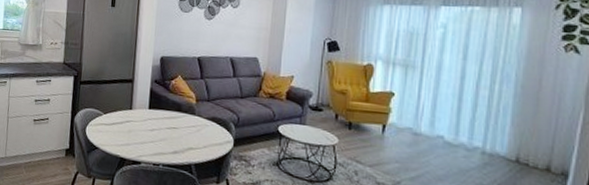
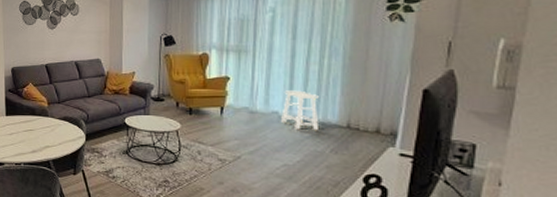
footstool: none [447,114,488,161] -> present [281,90,319,130]

